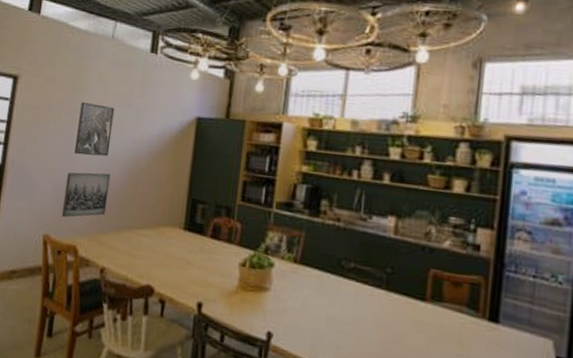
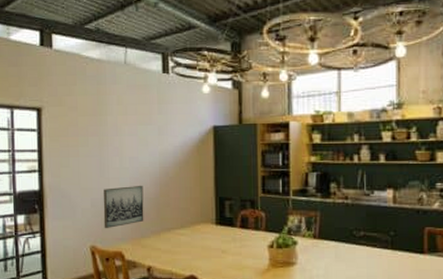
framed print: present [74,102,115,157] -> none [105,125,139,172]

